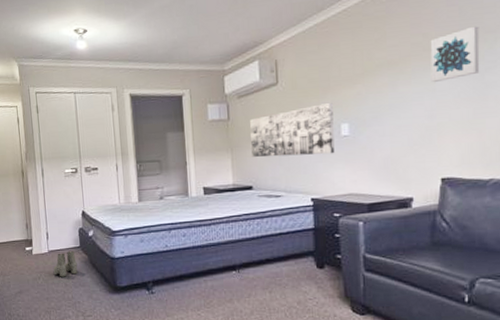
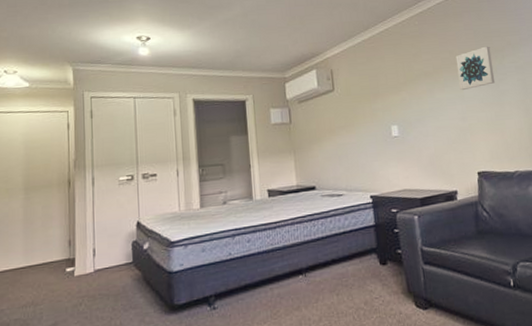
boots: present [54,251,78,277] -> none [99,268,128,301]
wall art: present [250,102,335,157] -> none [310,106,388,158]

